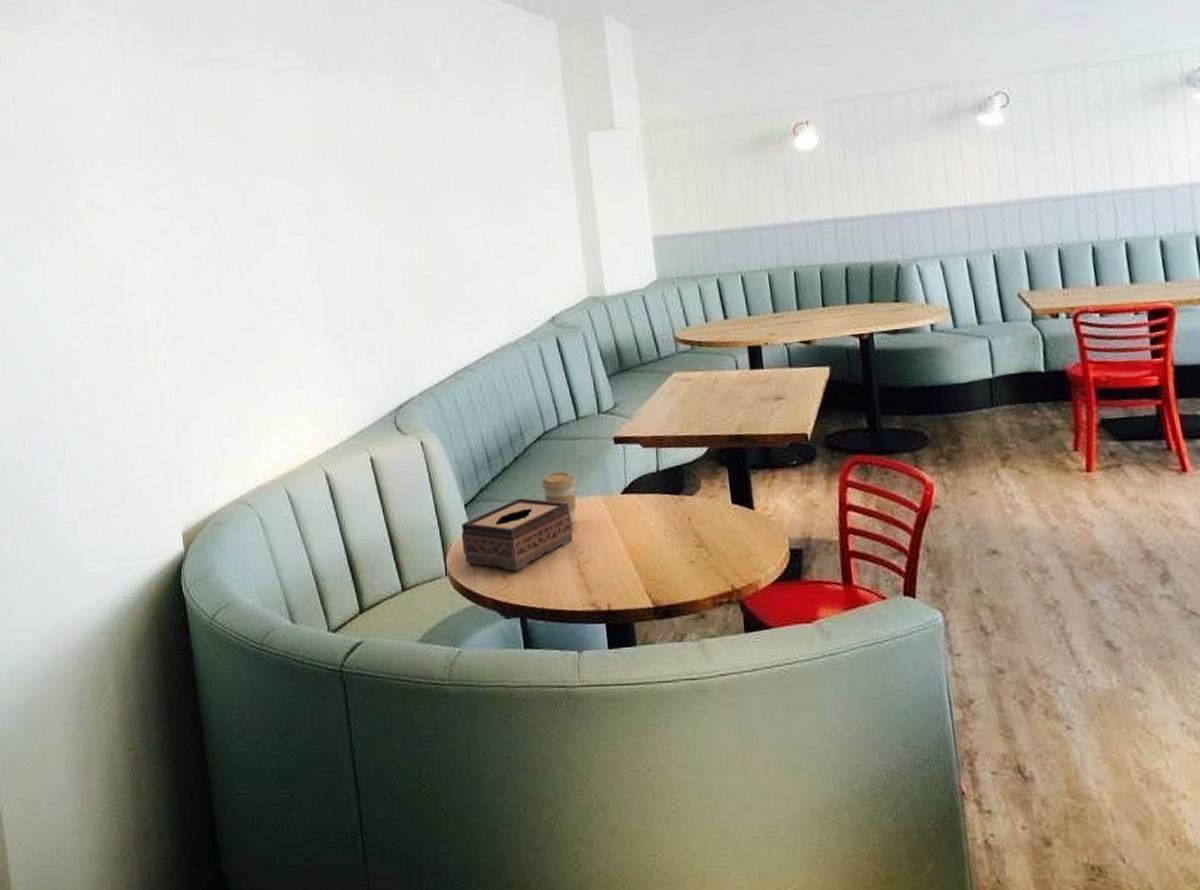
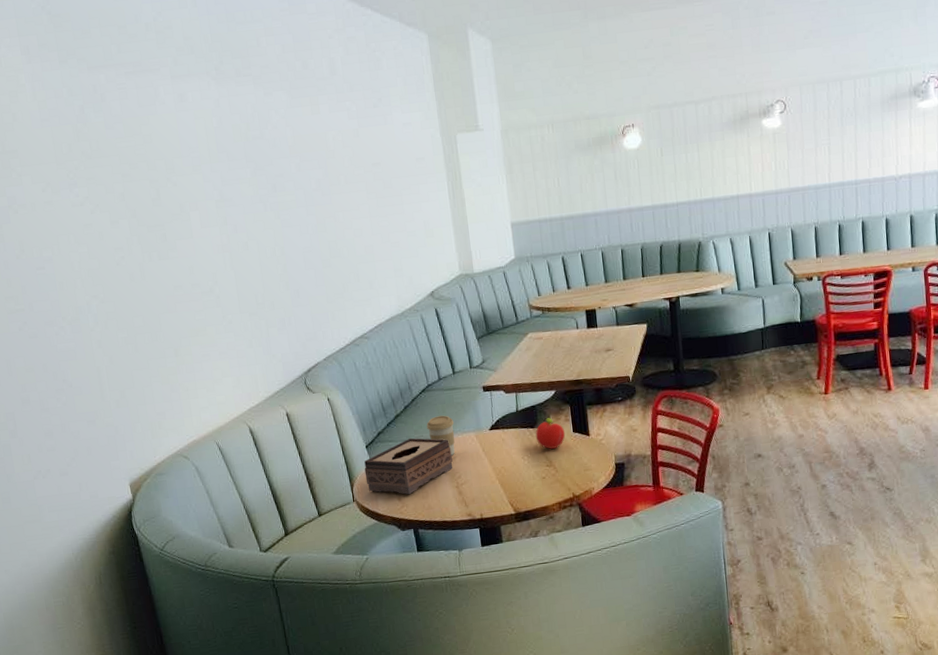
fruit: none [681,482,722,524] -> present [535,418,566,449]

